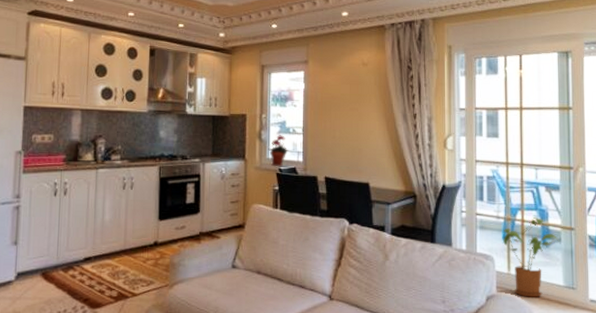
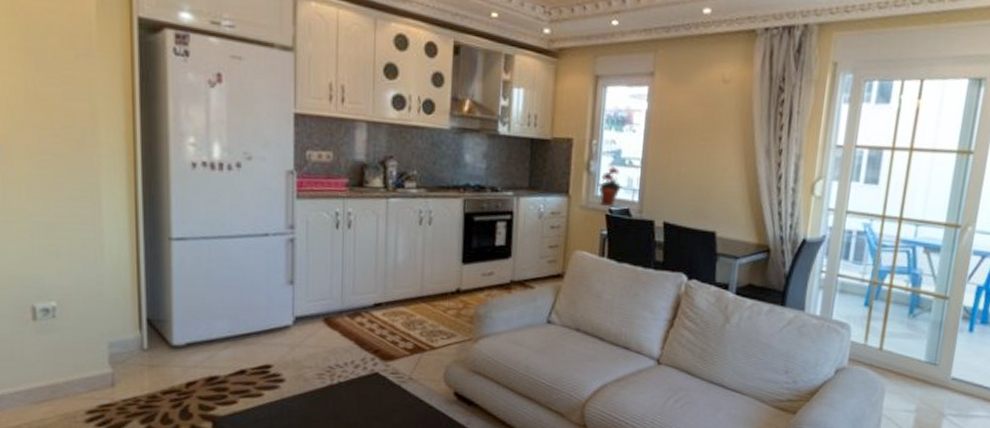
house plant: present [503,218,560,297] -> none [864,282,930,373]

